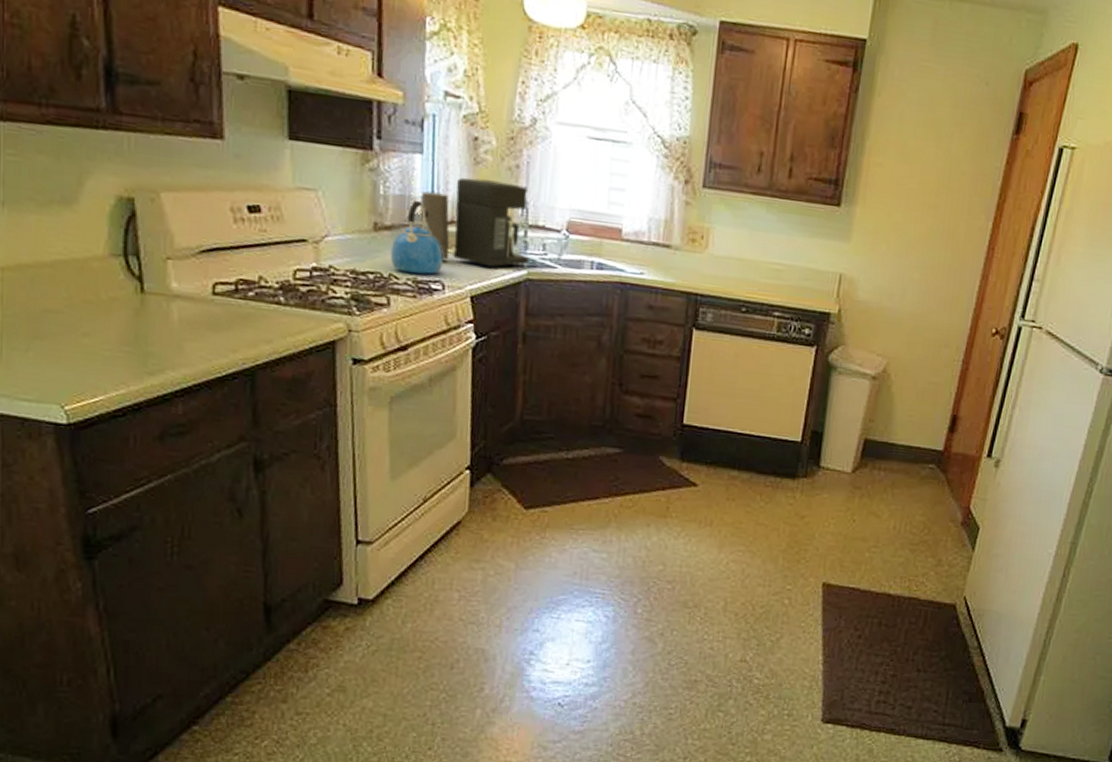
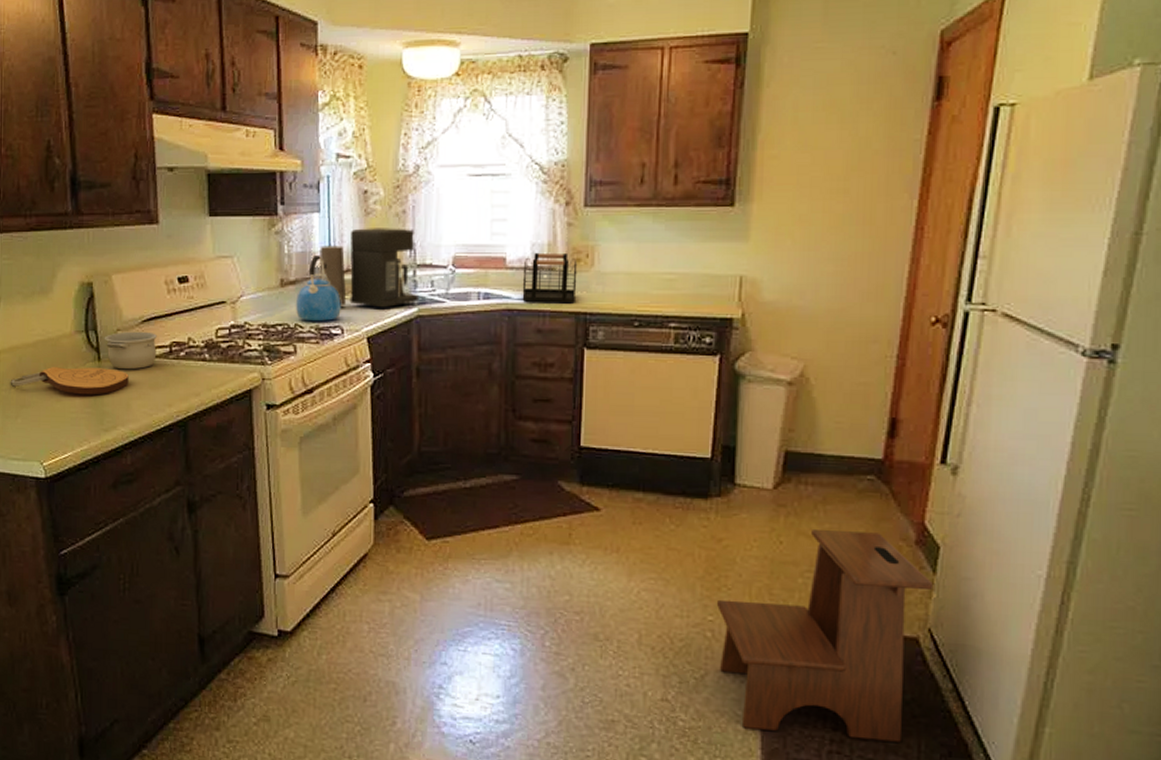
cutting board: none [19,293,182,332] -> present [11,367,129,395]
cooking pot: none [148,261,219,306] -> present [104,331,157,370]
dish rack: none [635,227,693,283] -> present [522,252,578,304]
step stool: none [794,510,972,692] -> present [716,530,934,742]

